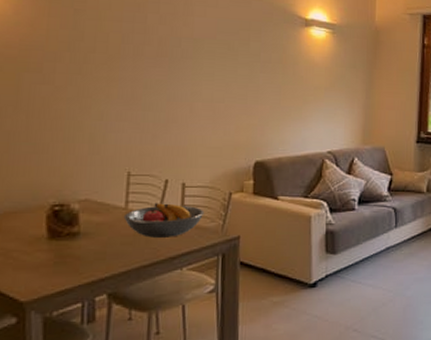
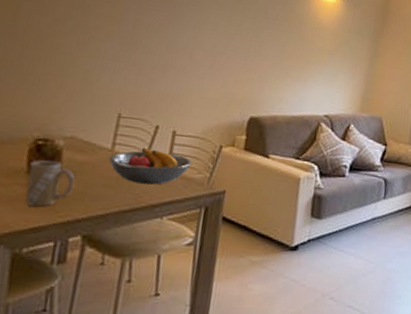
mug: none [49,225,94,270] -> present [25,160,75,207]

